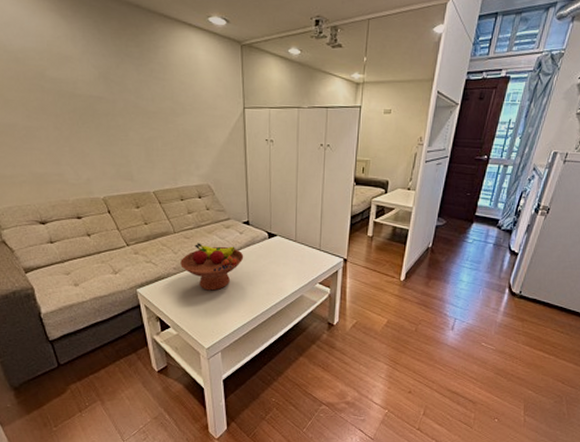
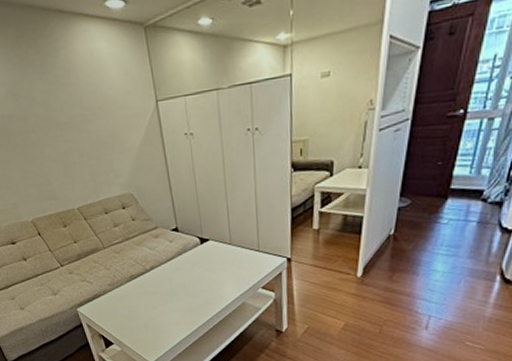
fruit bowl: present [180,243,244,291] -> none [114,256,178,305]

